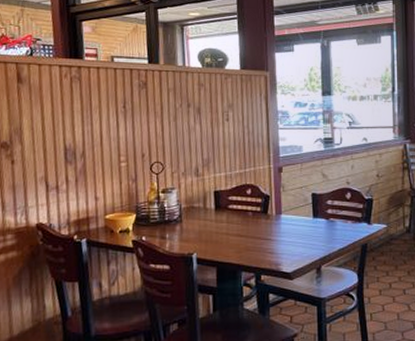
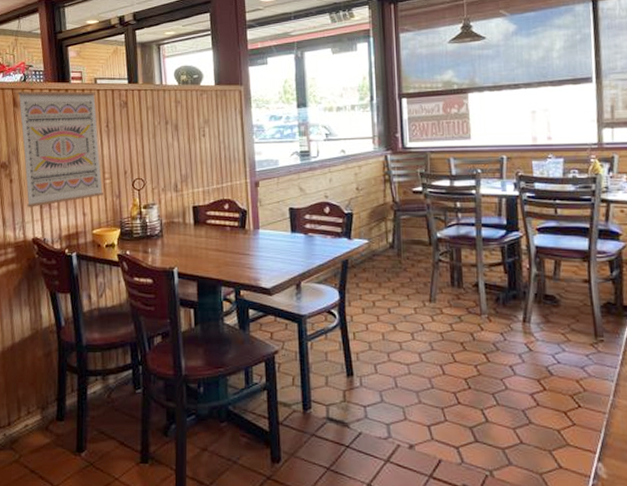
wall art: none [22,66,118,191] -> present [17,91,103,207]

